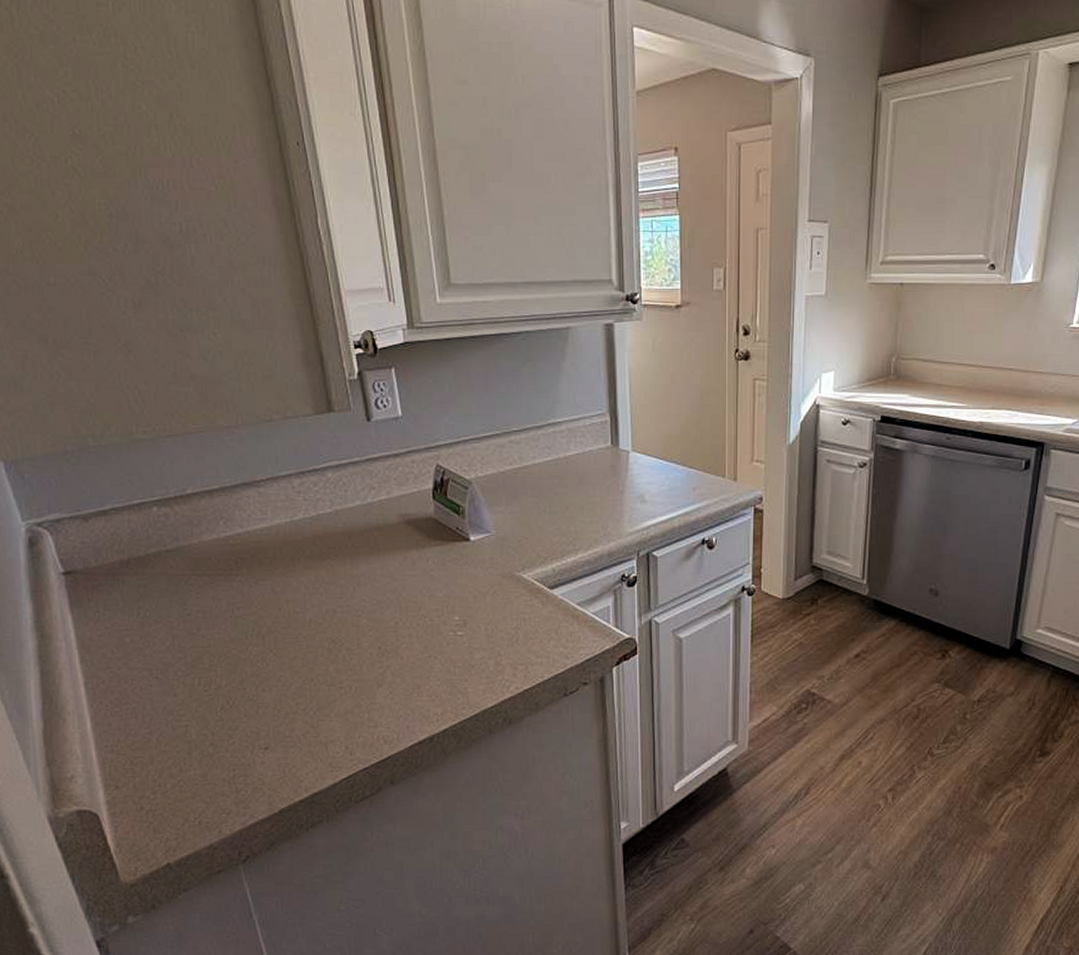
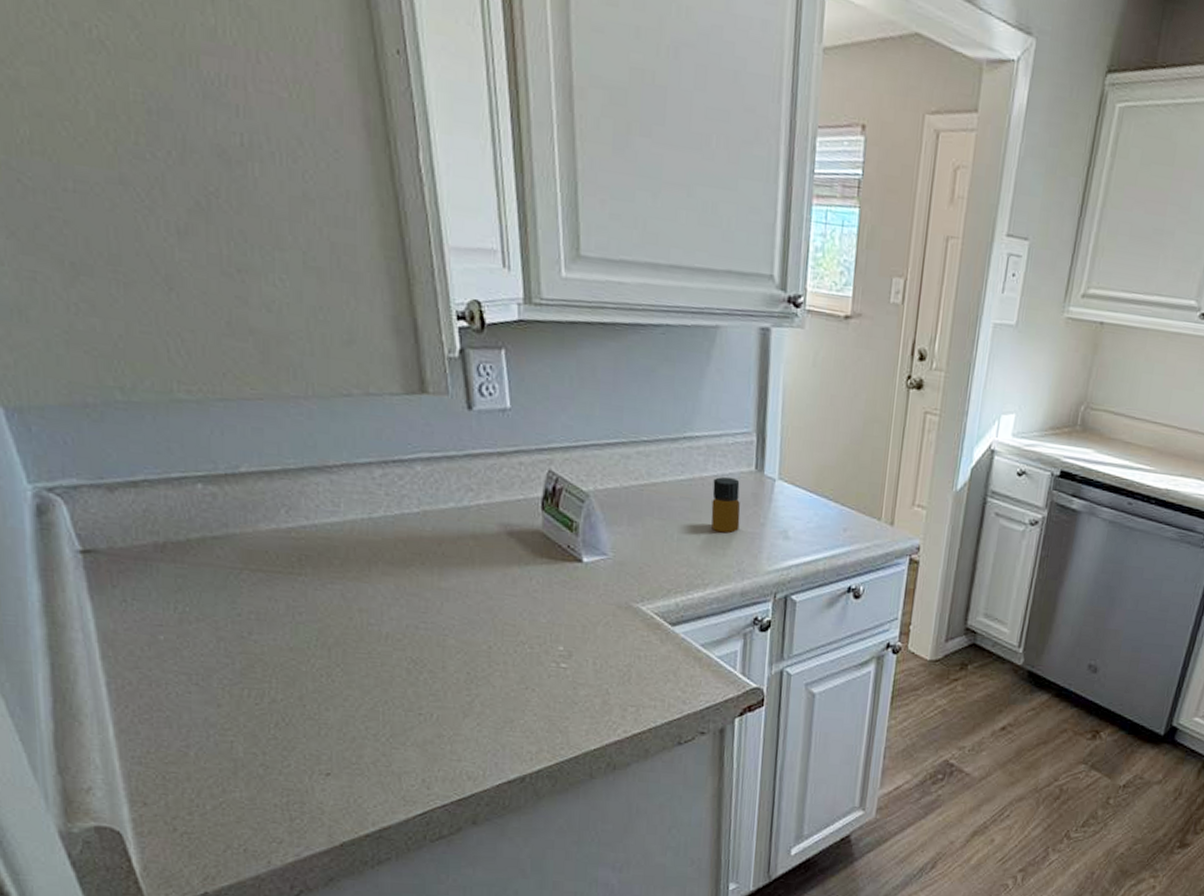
bottle: none [576,453,602,502] -> present [711,476,741,533]

